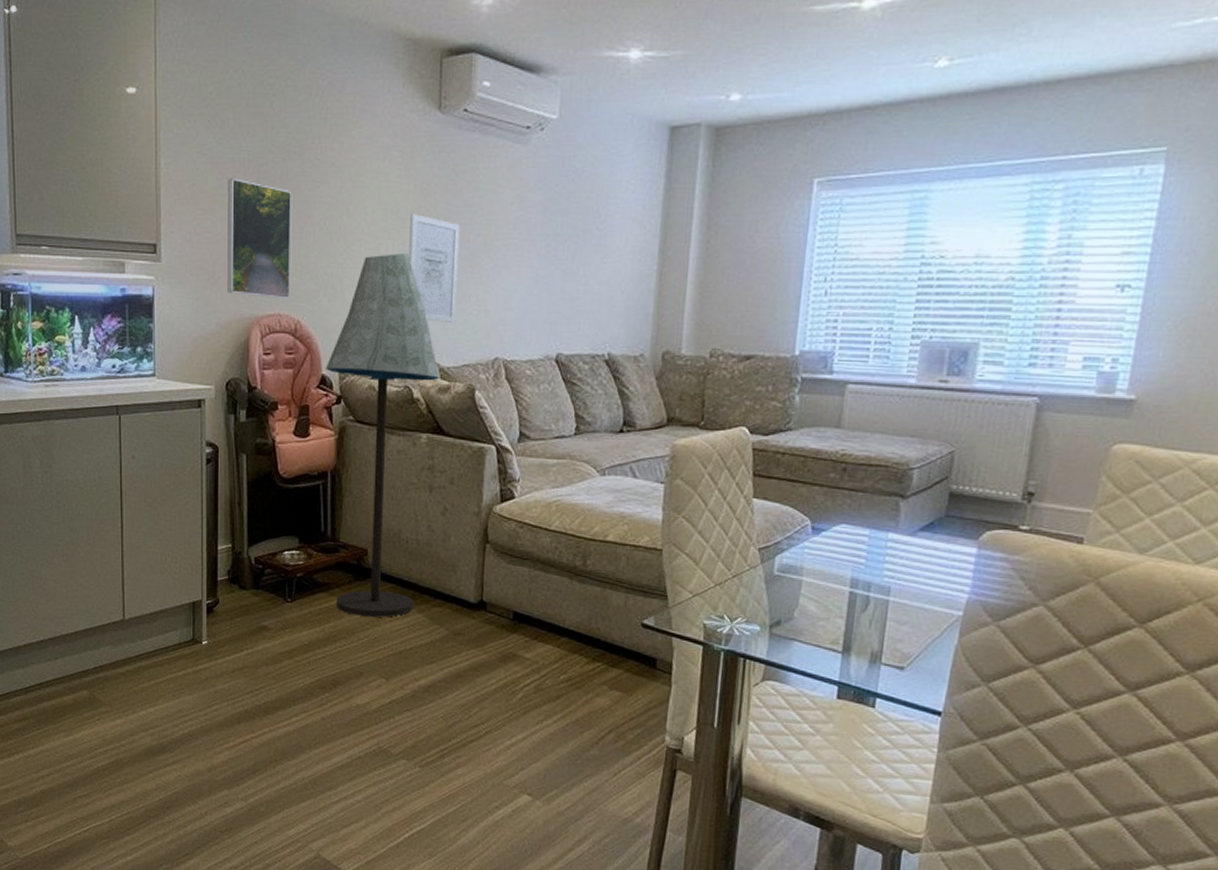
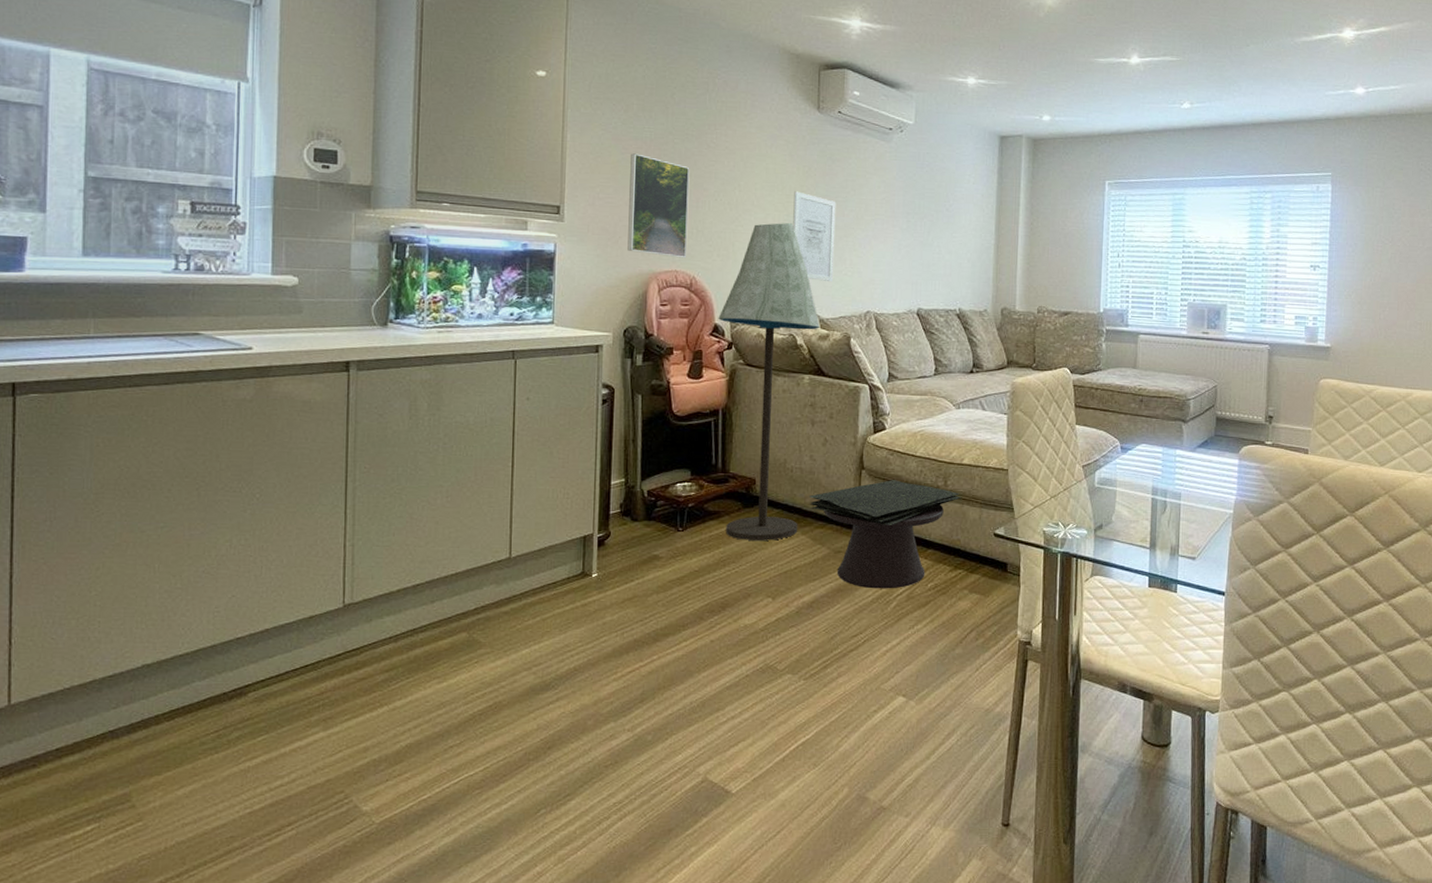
side table: none [426,556,603,679] -> present [809,480,961,589]

